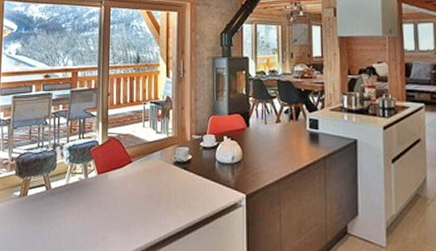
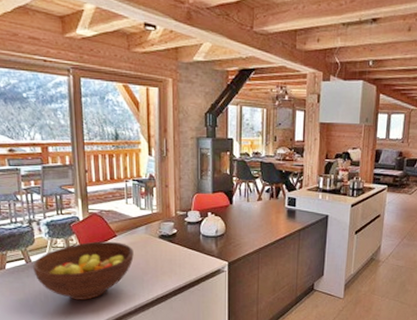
fruit bowl: none [52,167,148,234] -> present [33,241,134,300]

